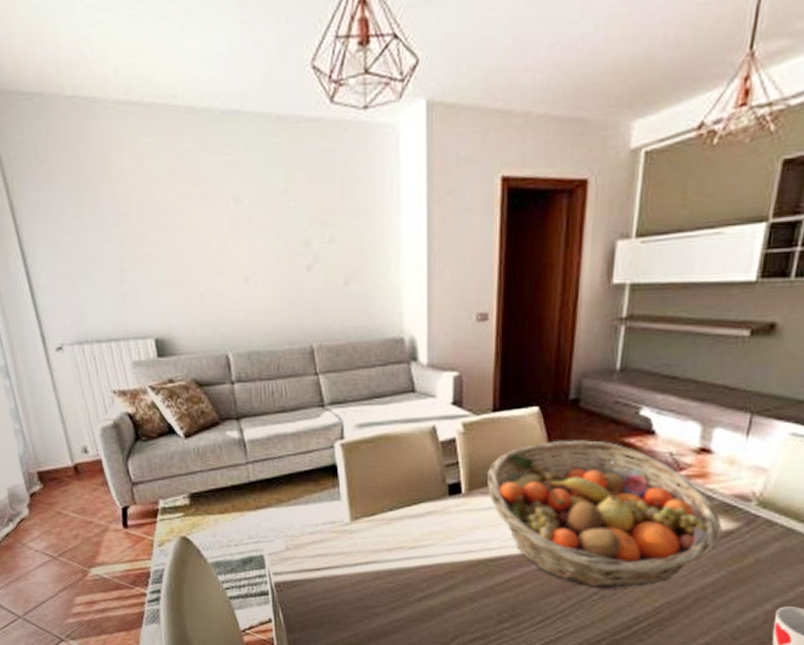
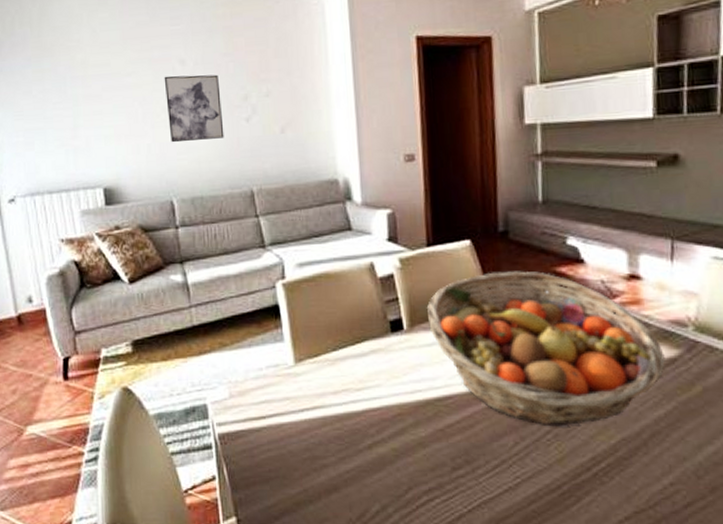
wall art: none [216,215,283,292] -> present [164,74,224,143]

